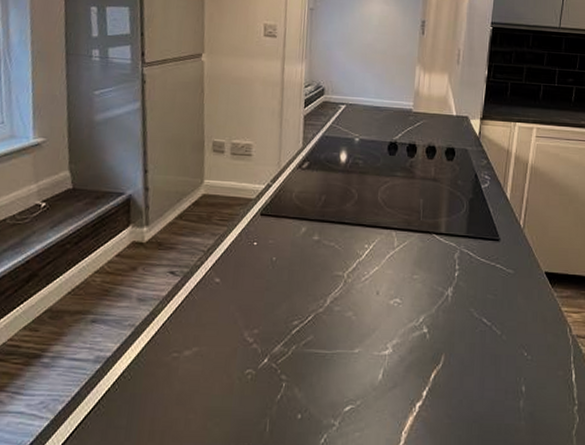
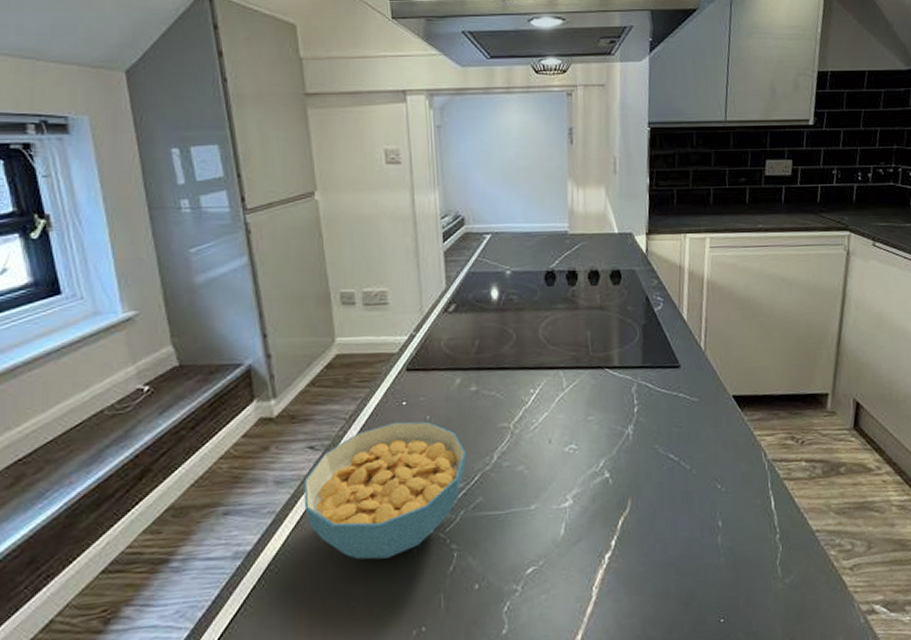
cereal bowl: none [159,259,304,380] -> present [304,421,467,560]

